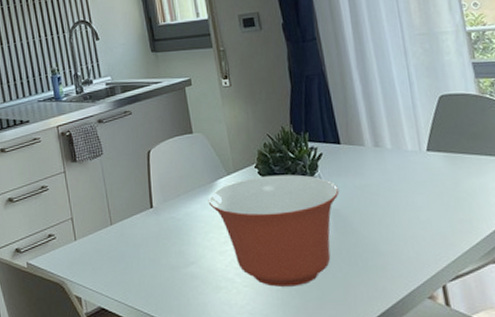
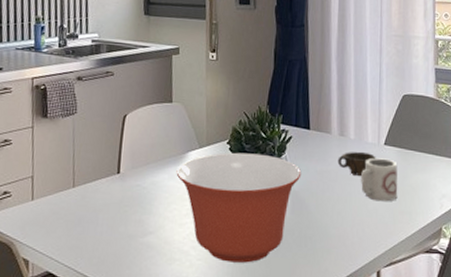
cup: none [376,160,420,188] -> present [337,151,376,177]
cup: none [406,165,453,212] -> present [361,157,398,202]

